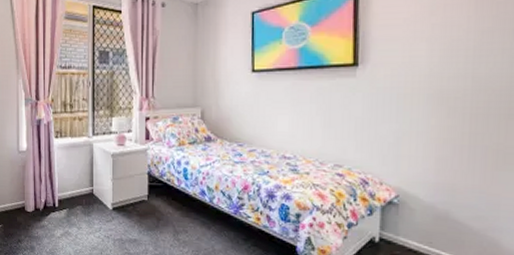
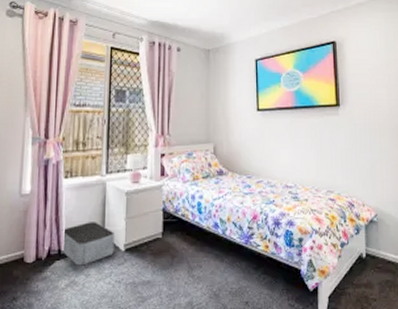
storage bin: none [54,180,102,219] -> present [60,222,114,266]

